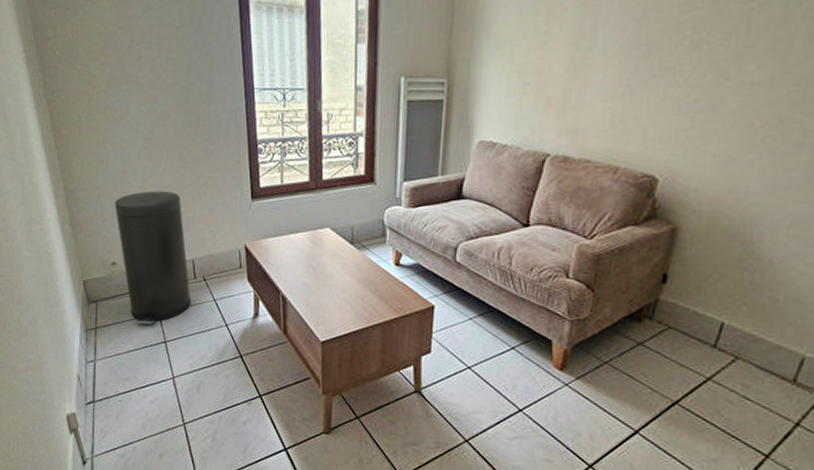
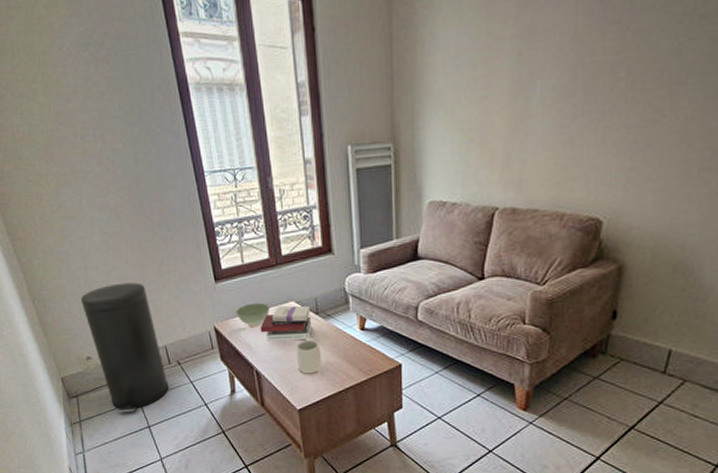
bowl: none [269,225,305,251] -> present [235,302,271,328]
books: none [291,231,346,271] -> present [260,305,313,342]
mug: none [325,270,352,306] -> present [295,340,322,374]

